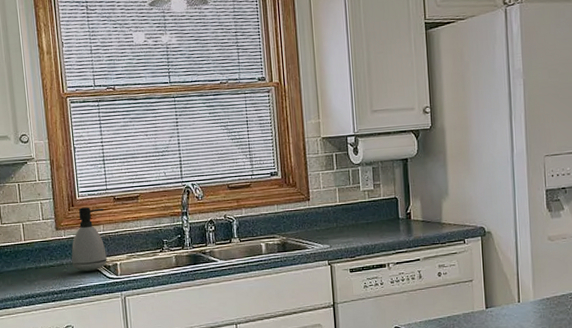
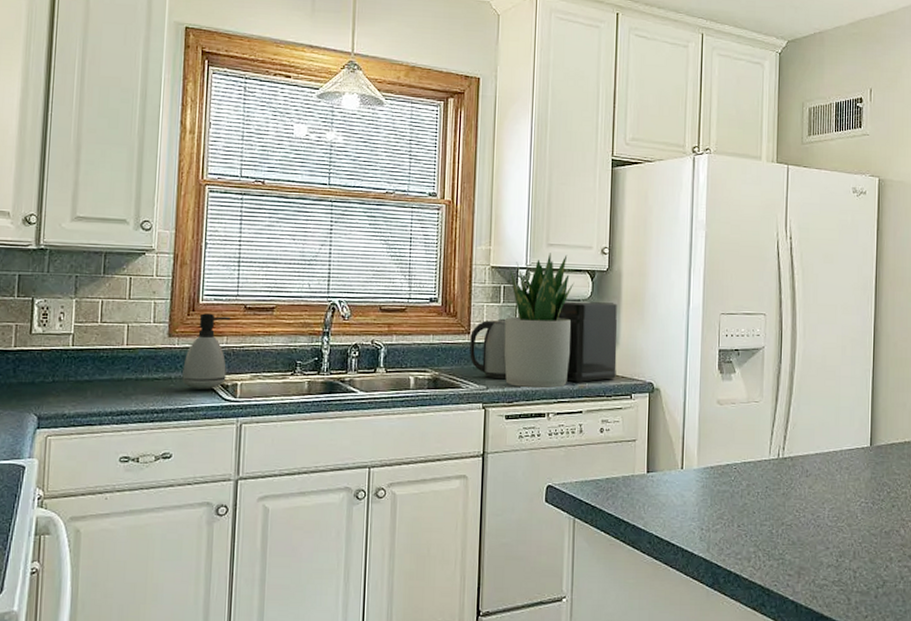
kettle: none [310,183,347,238] -> present [469,318,507,380]
planter: none [339,118,404,243] -> present [504,253,574,389]
coffee maker: none [388,157,448,233] -> present [558,300,618,382]

